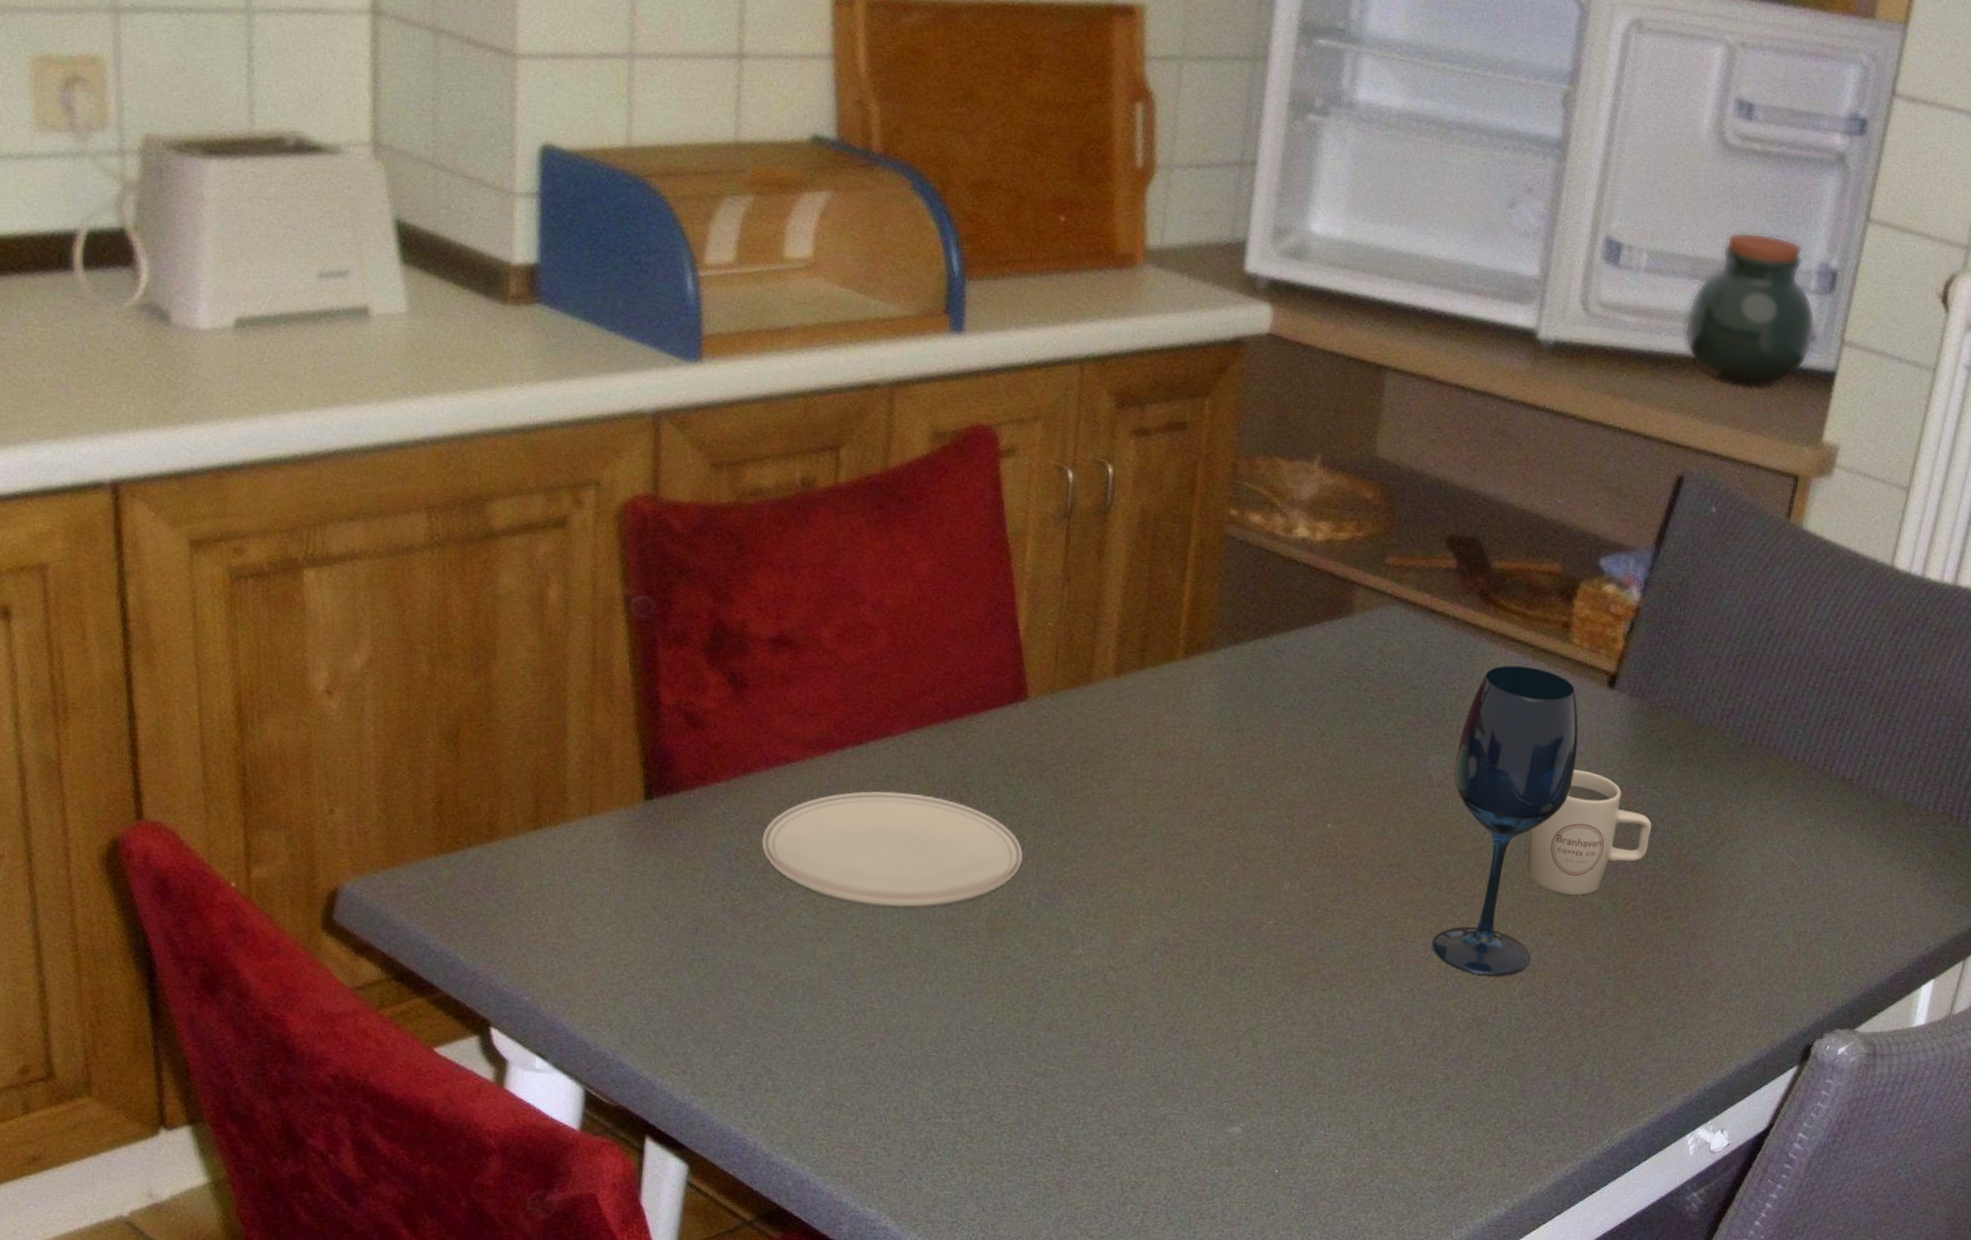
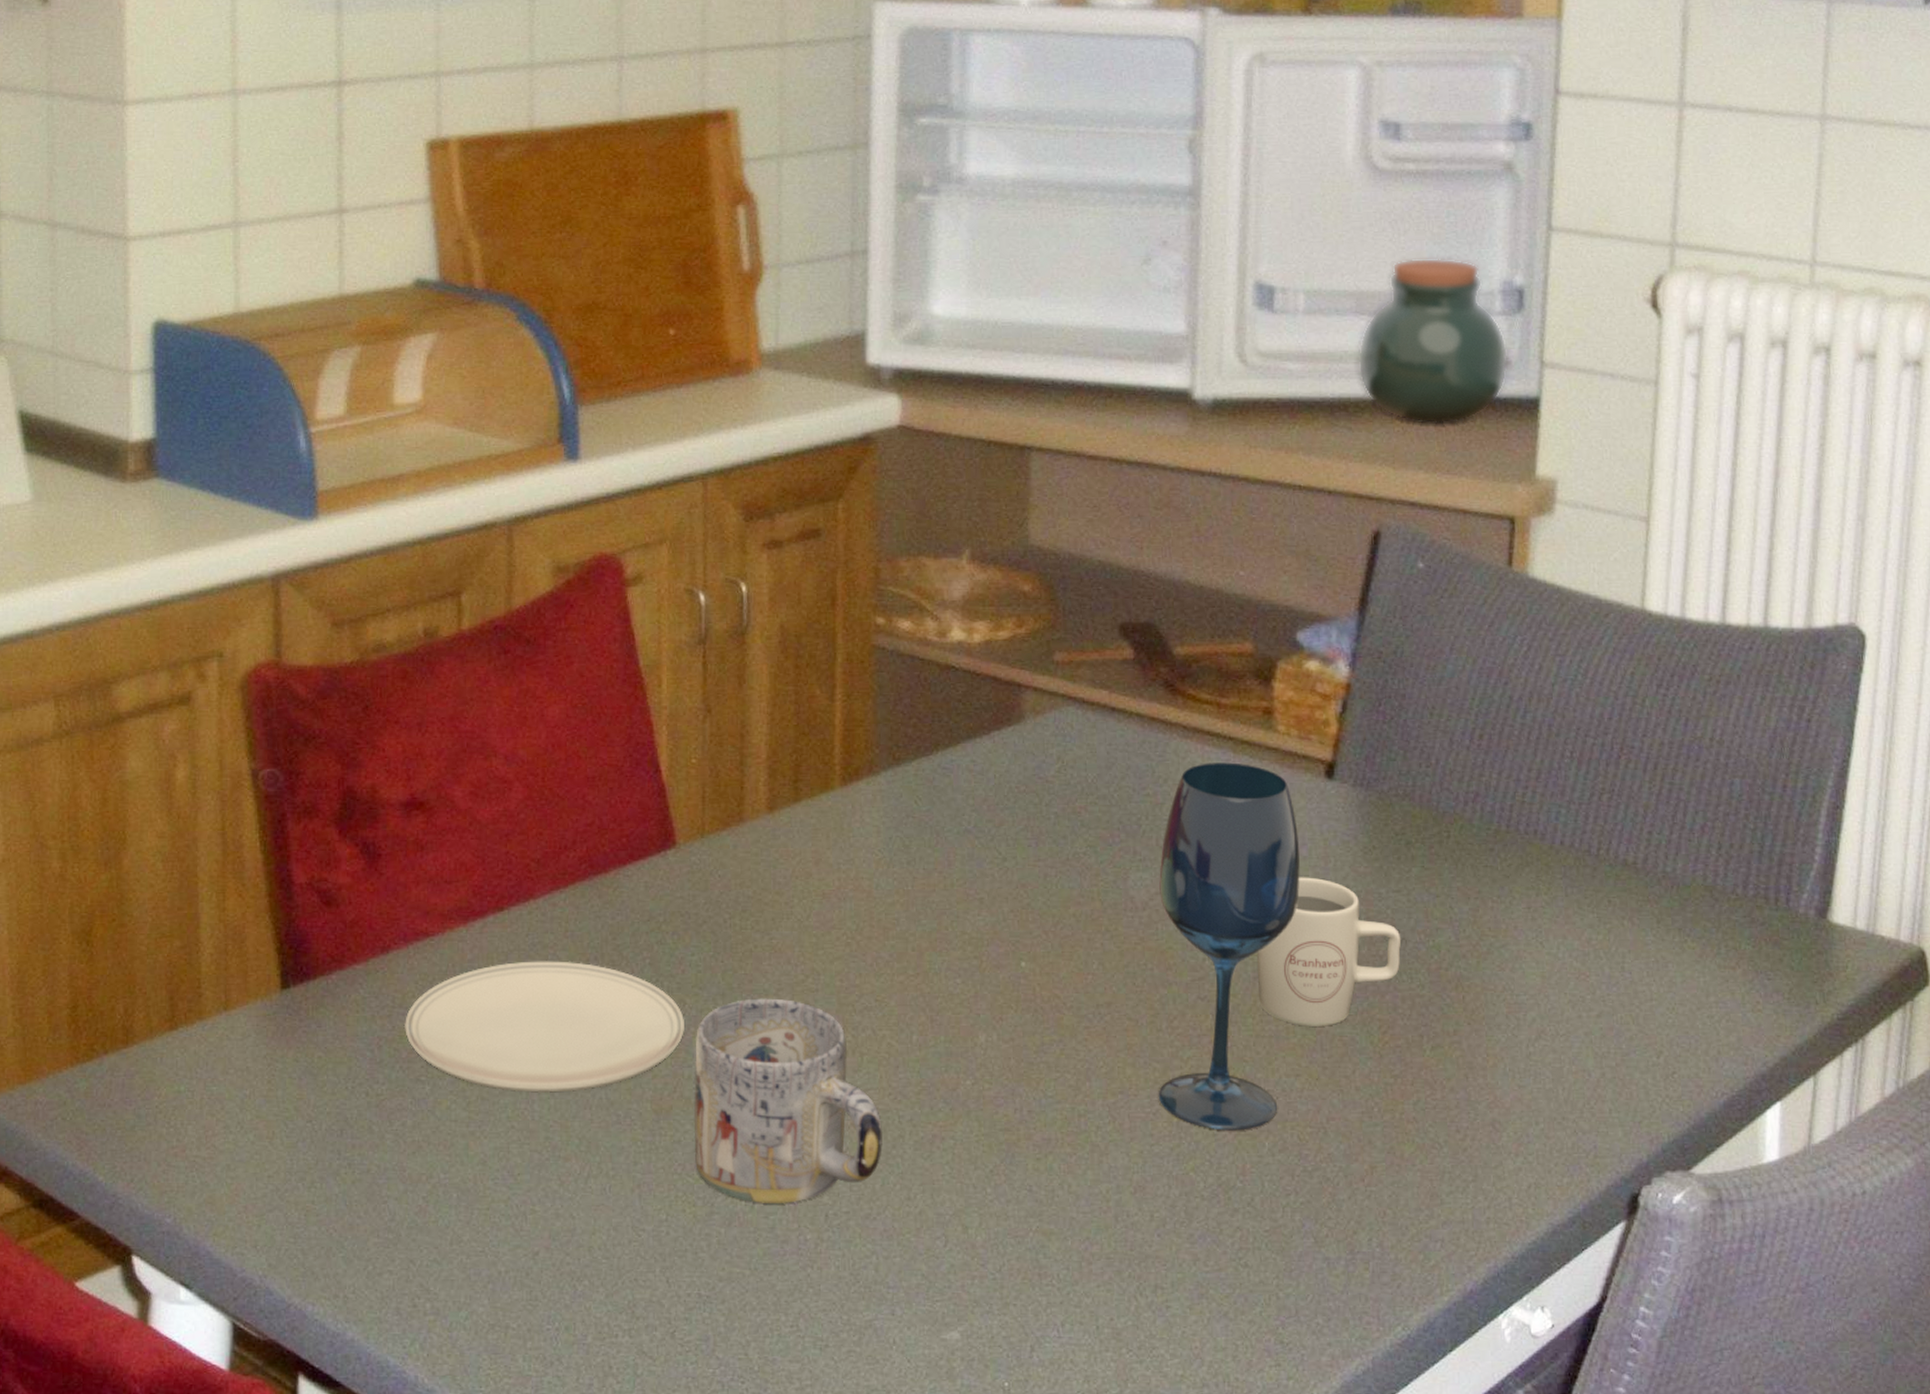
mug: none [1022,838,1192,1015] -> present [693,998,883,1203]

